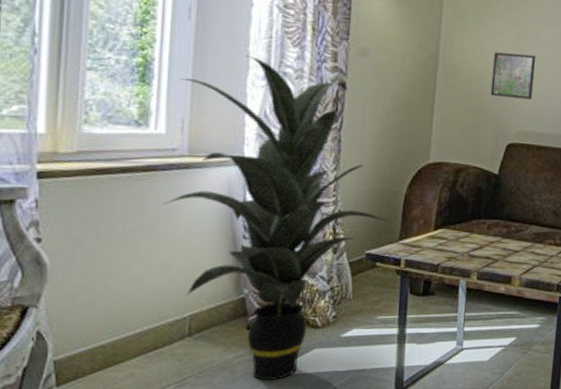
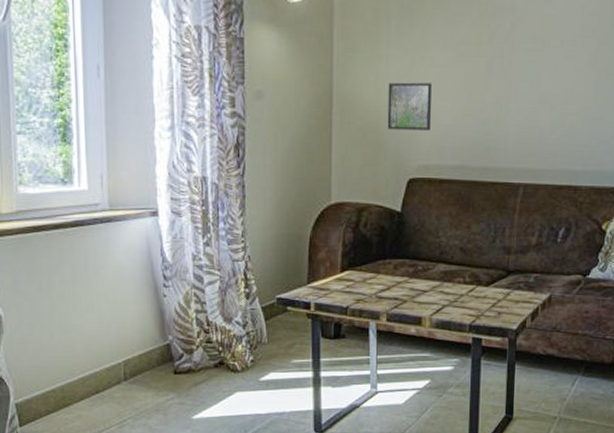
indoor plant: present [164,56,390,380] -> none [92,108,297,422]

